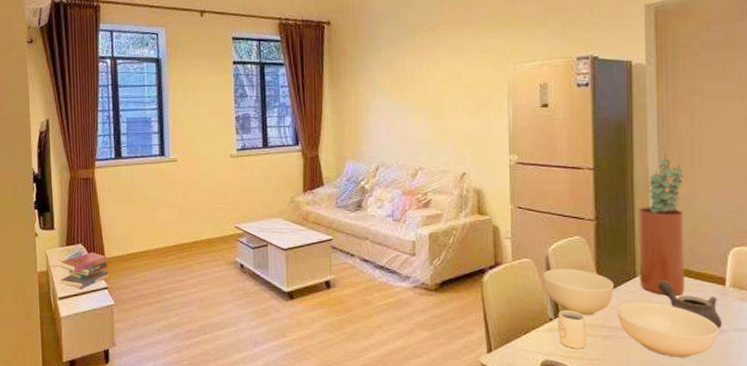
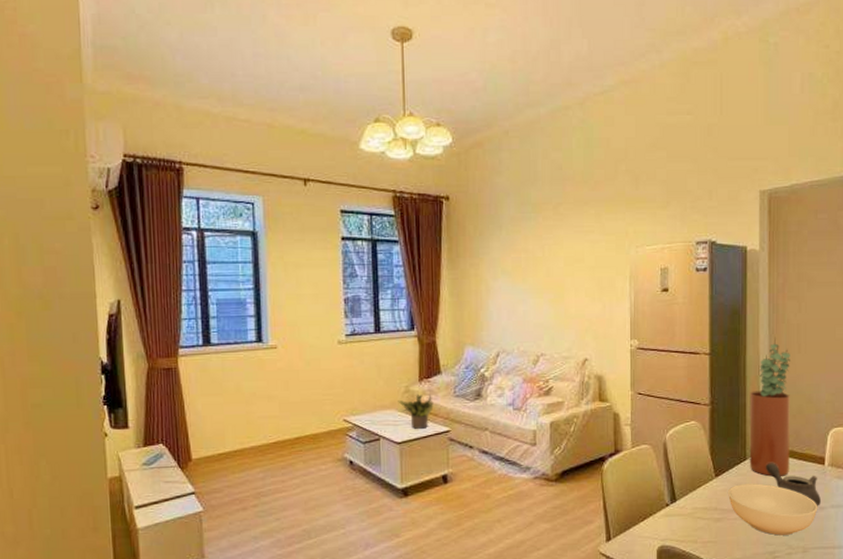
books: present [59,252,109,290] -> none [135,453,197,496]
potted plant: none [284,204,317,237] -> present [398,393,434,429]
bowl: present [544,268,615,316] -> none [661,453,727,500]
mug: present [558,310,586,349] -> none [674,494,700,533]

